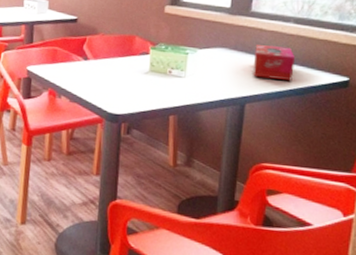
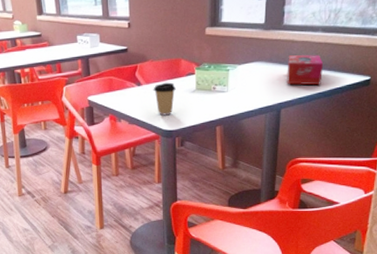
coffee cup: none [101,59,127,97] -> present [153,82,176,116]

